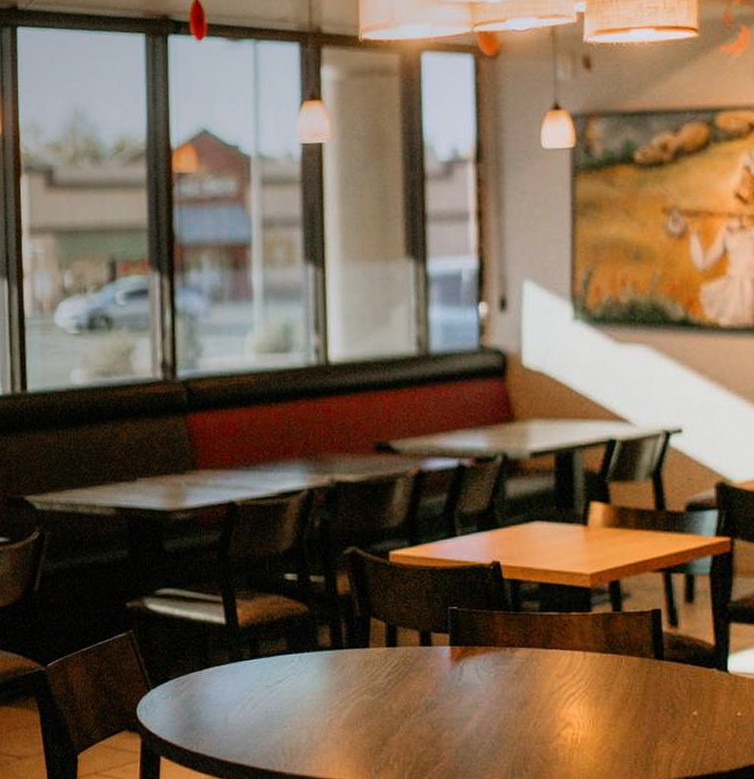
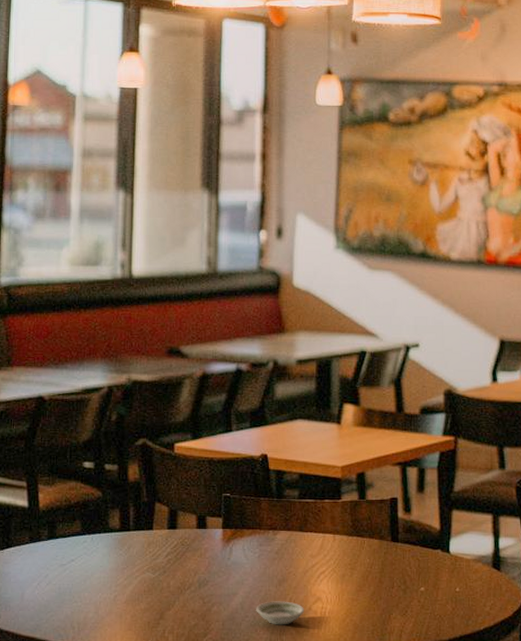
saucer: none [494,726,553,753] -> present [256,601,305,625]

